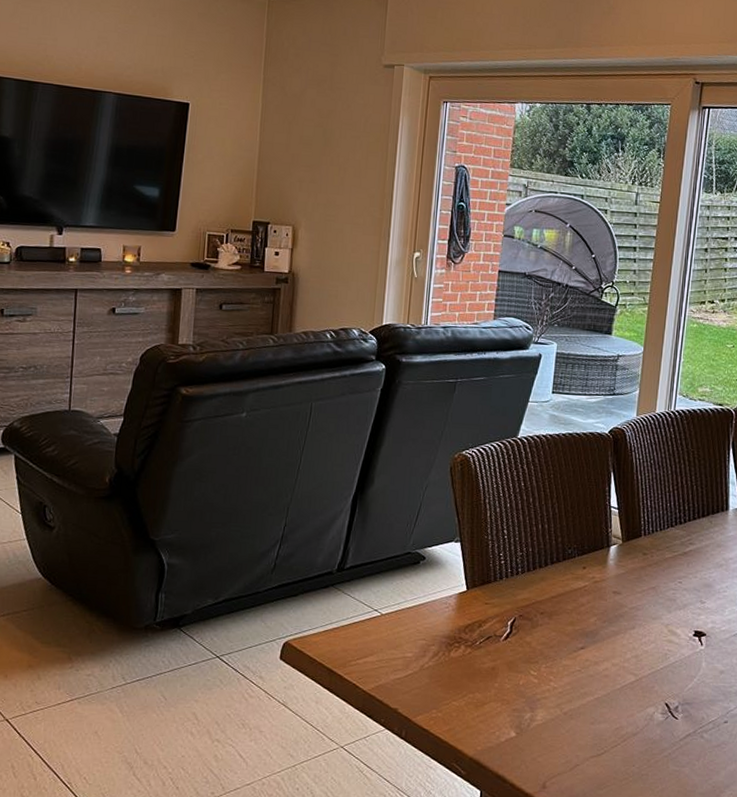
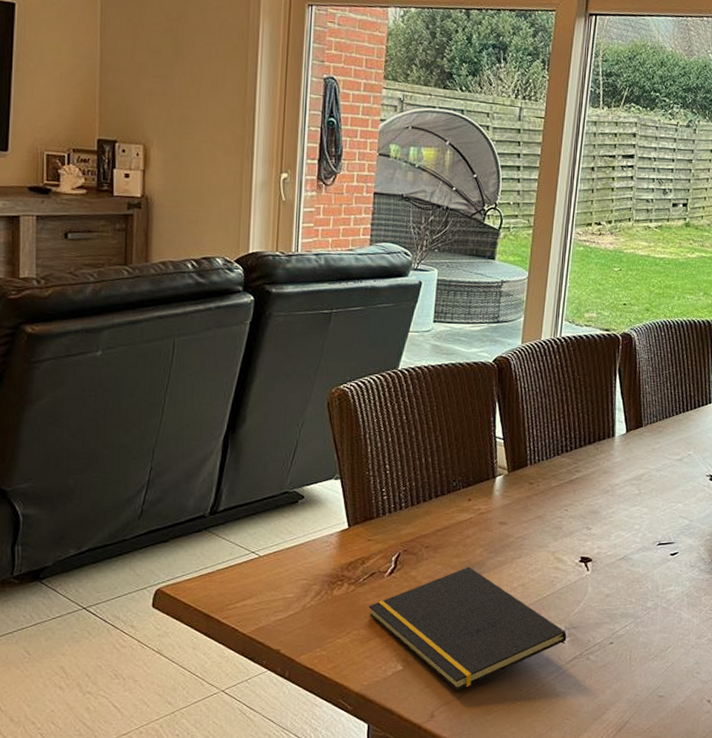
notepad: none [484,635,681,762] -> present [368,567,567,690]

